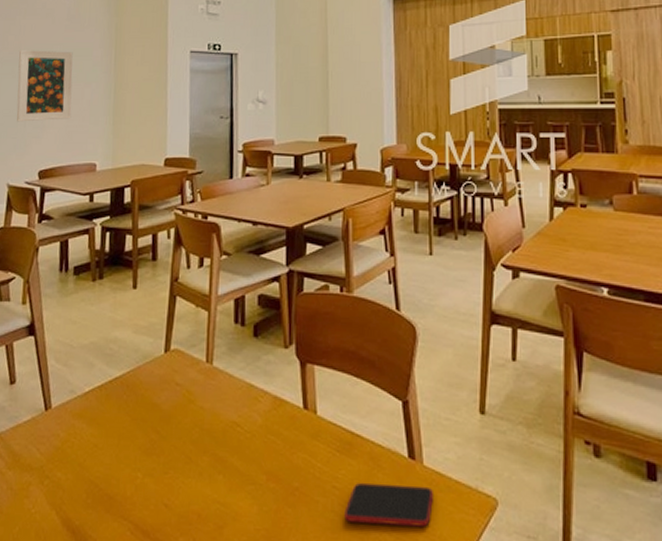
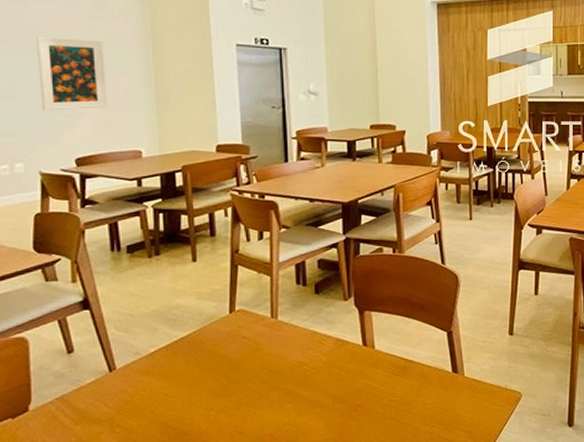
smartphone: present [344,483,433,527] -> none [400,391,472,424]

